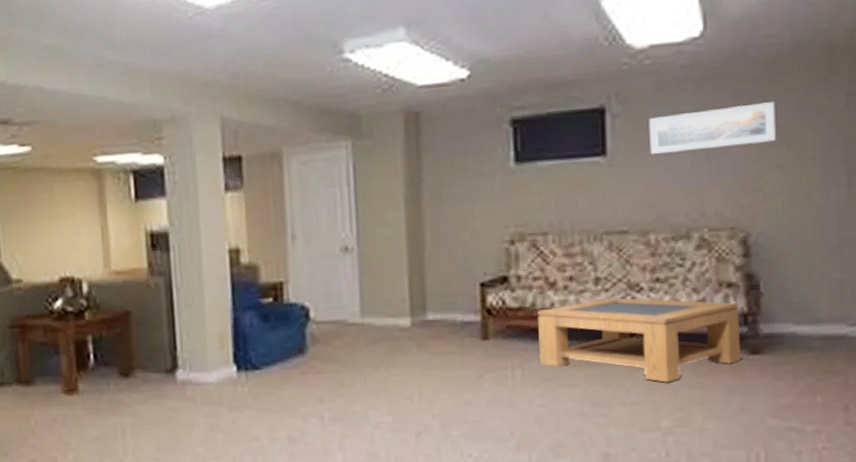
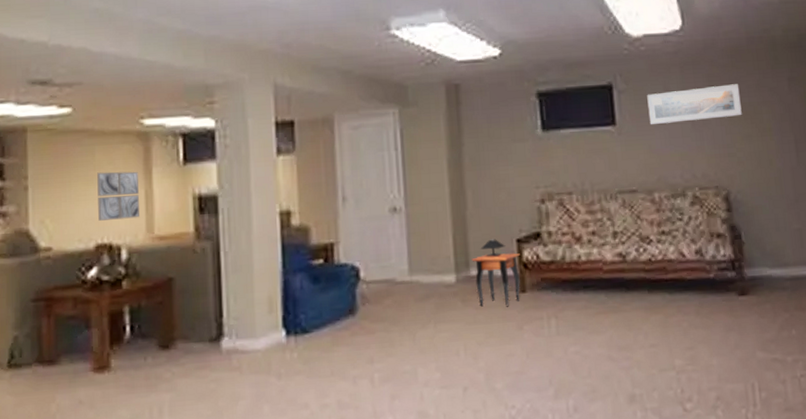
wall art: none [57,208,97,255] -> present [97,171,139,221]
side table: none [429,282,484,354] -> present [472,239,520,307]
coffee table: present [538,297,740,383] -> none [567,249,732,325]

